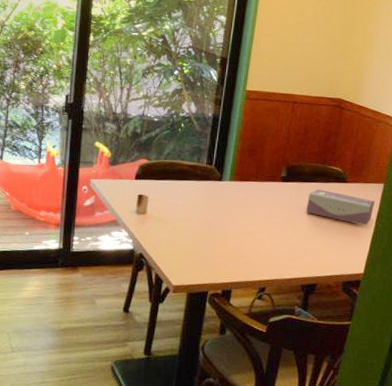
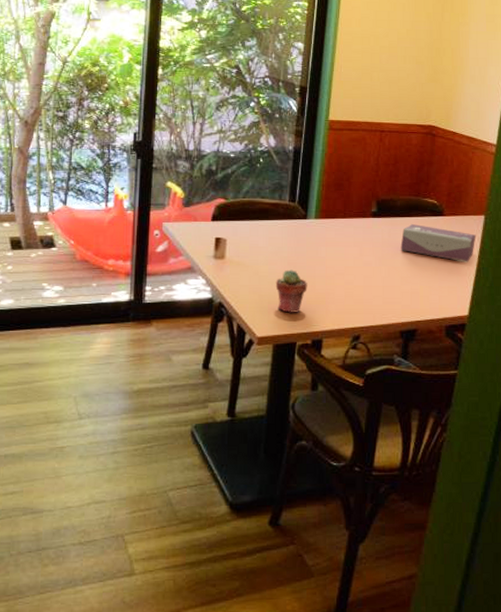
potted succulent: none [191,226,220,265] -> present [275,269,308,313]

